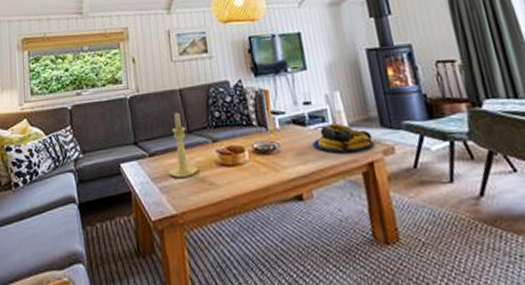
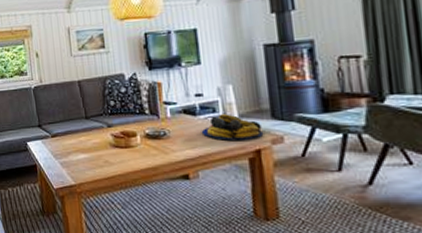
candle holder: present [169,112,198,178] -> none [69,100,94,155]

